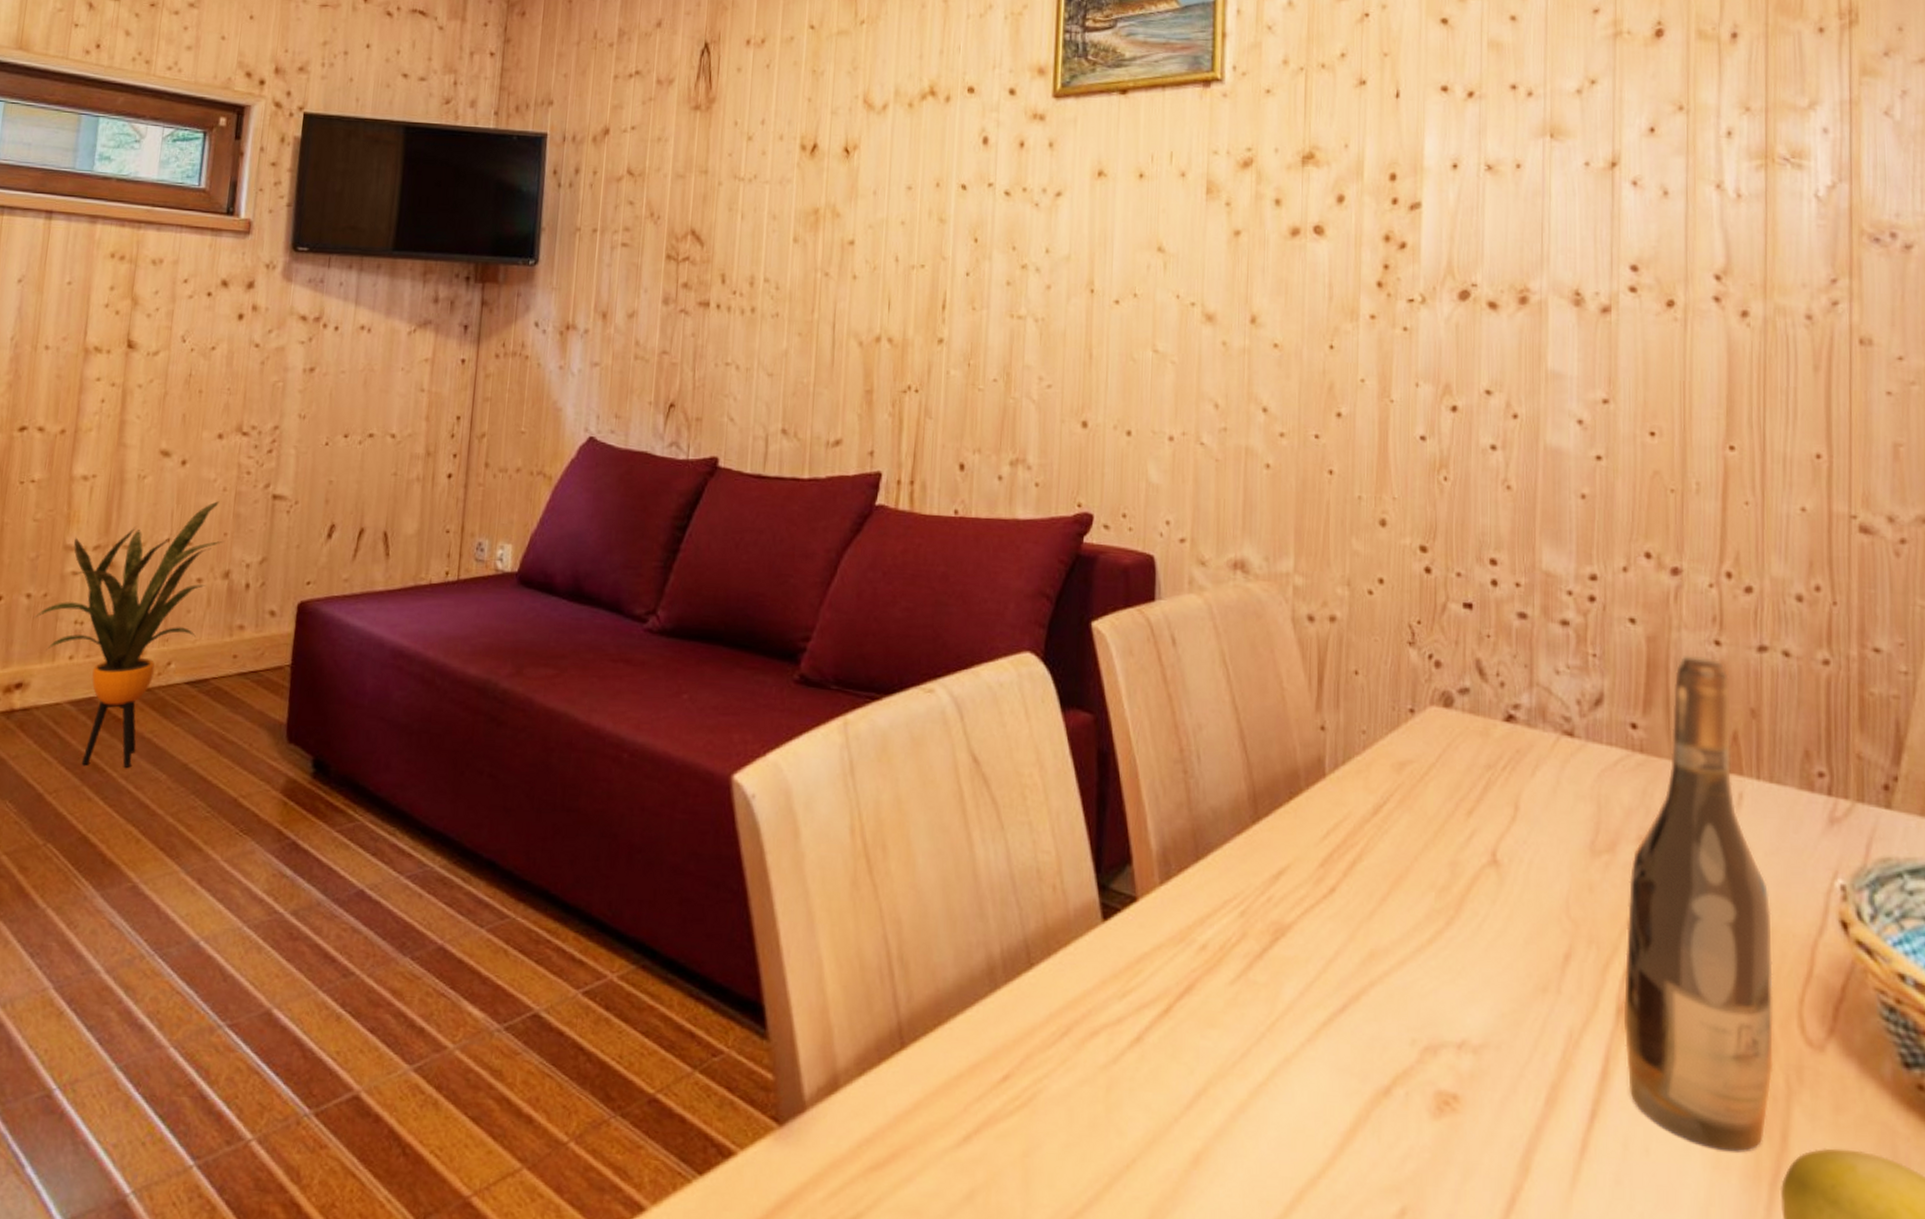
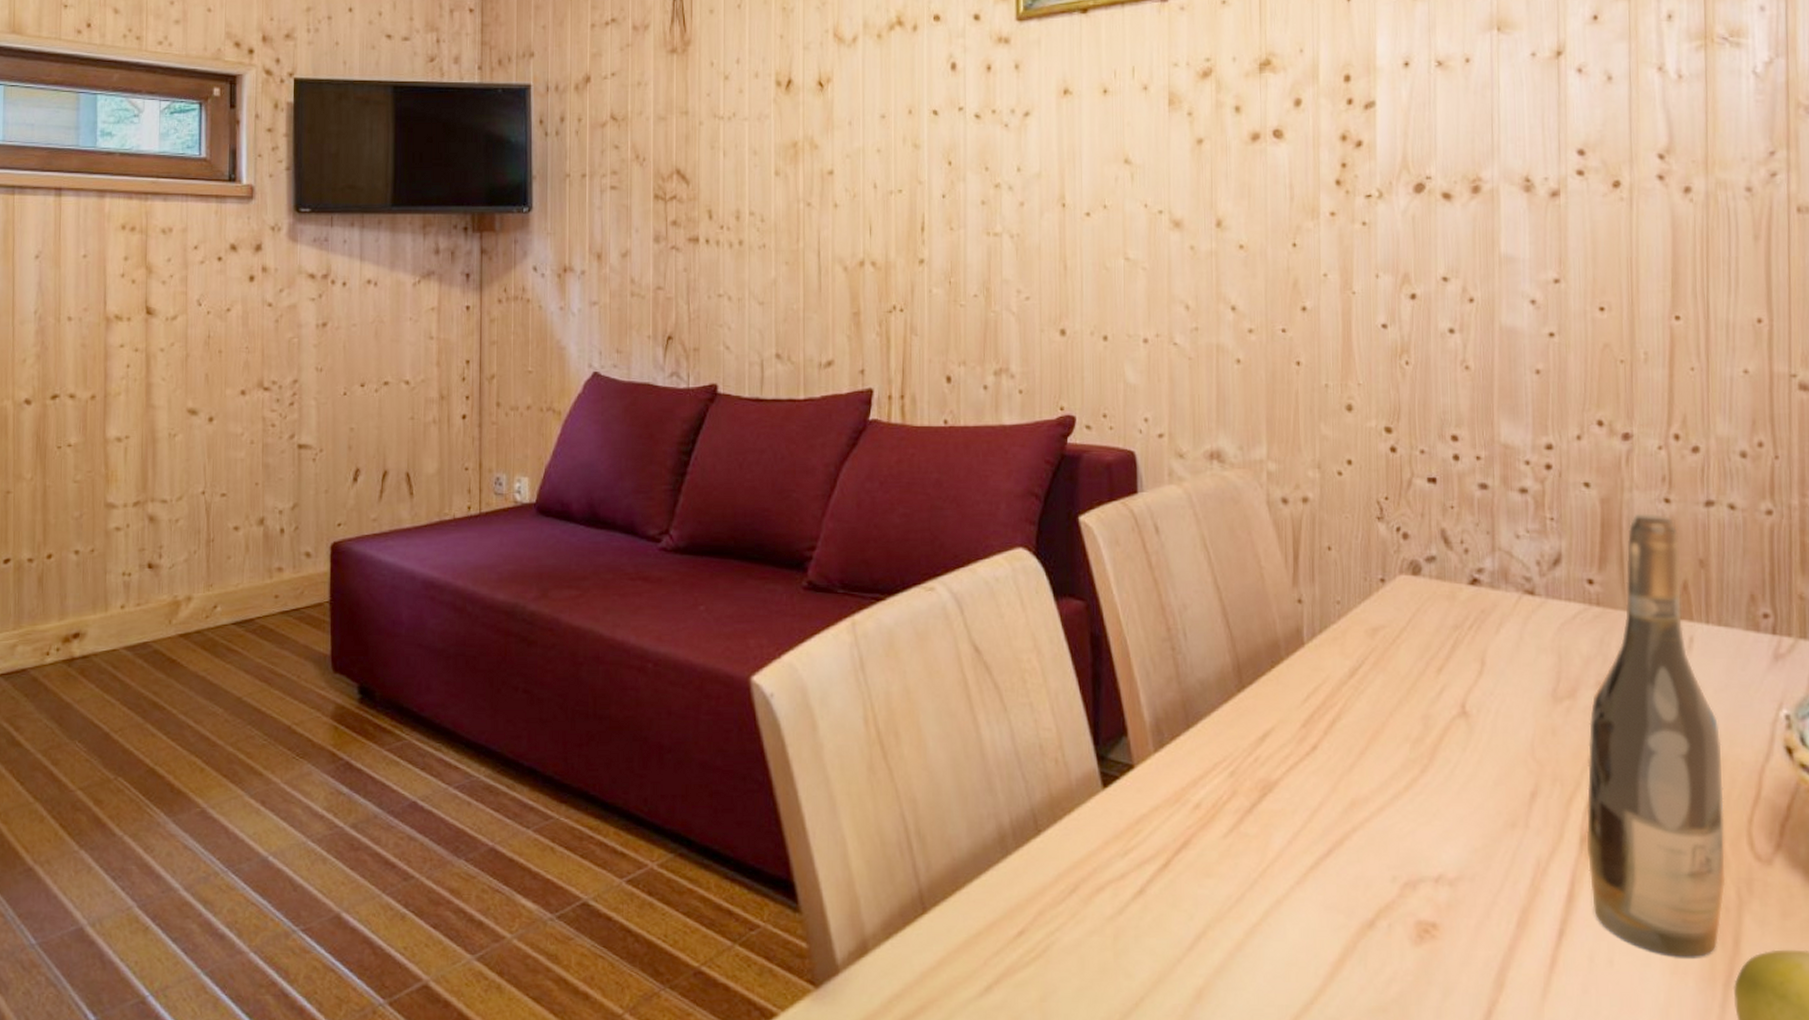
house plant: present [34,501,224,768] -> none [84,454,256,706]

